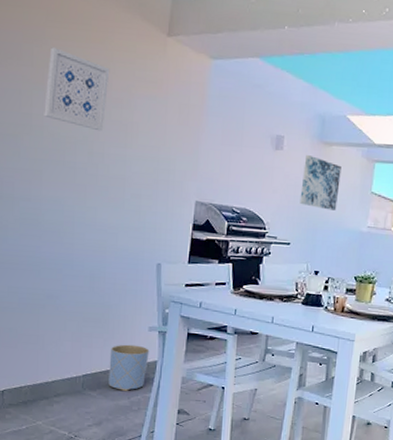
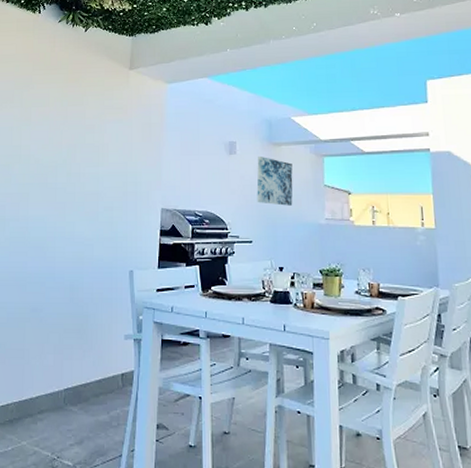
wall art: present [44,47,110,132] -> none [30,90,84,154]
planter: present [108,344,150,392] -> none [89,354,126,406]

